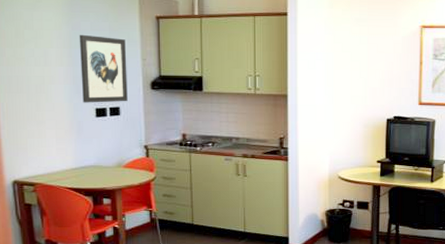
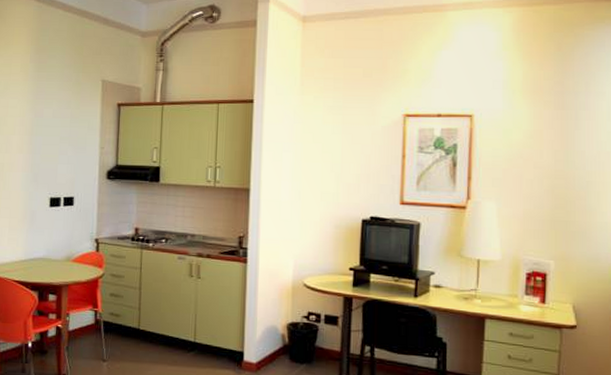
wall art: present [79,34,128,103] -> none [38,121,85,192]

